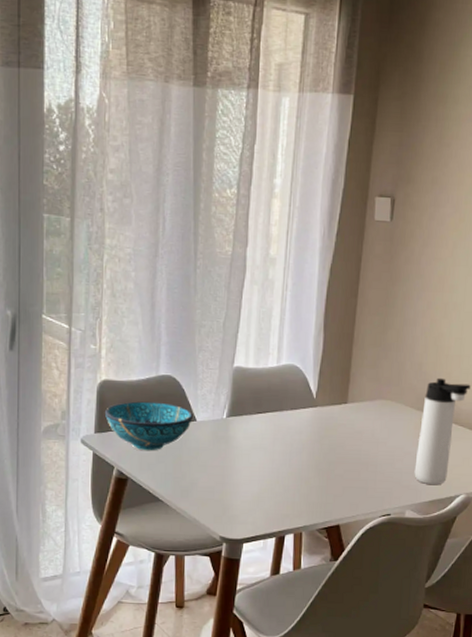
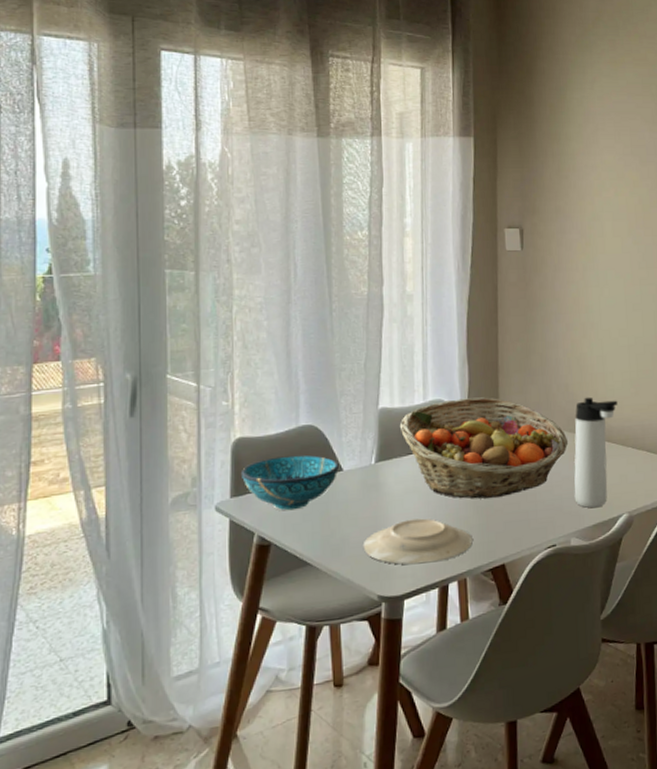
plate: none [209,473,311,515] -> present [363,518,473,565]
fruit basket: none [252,366,415,463] -> present [399,397,569,499]

